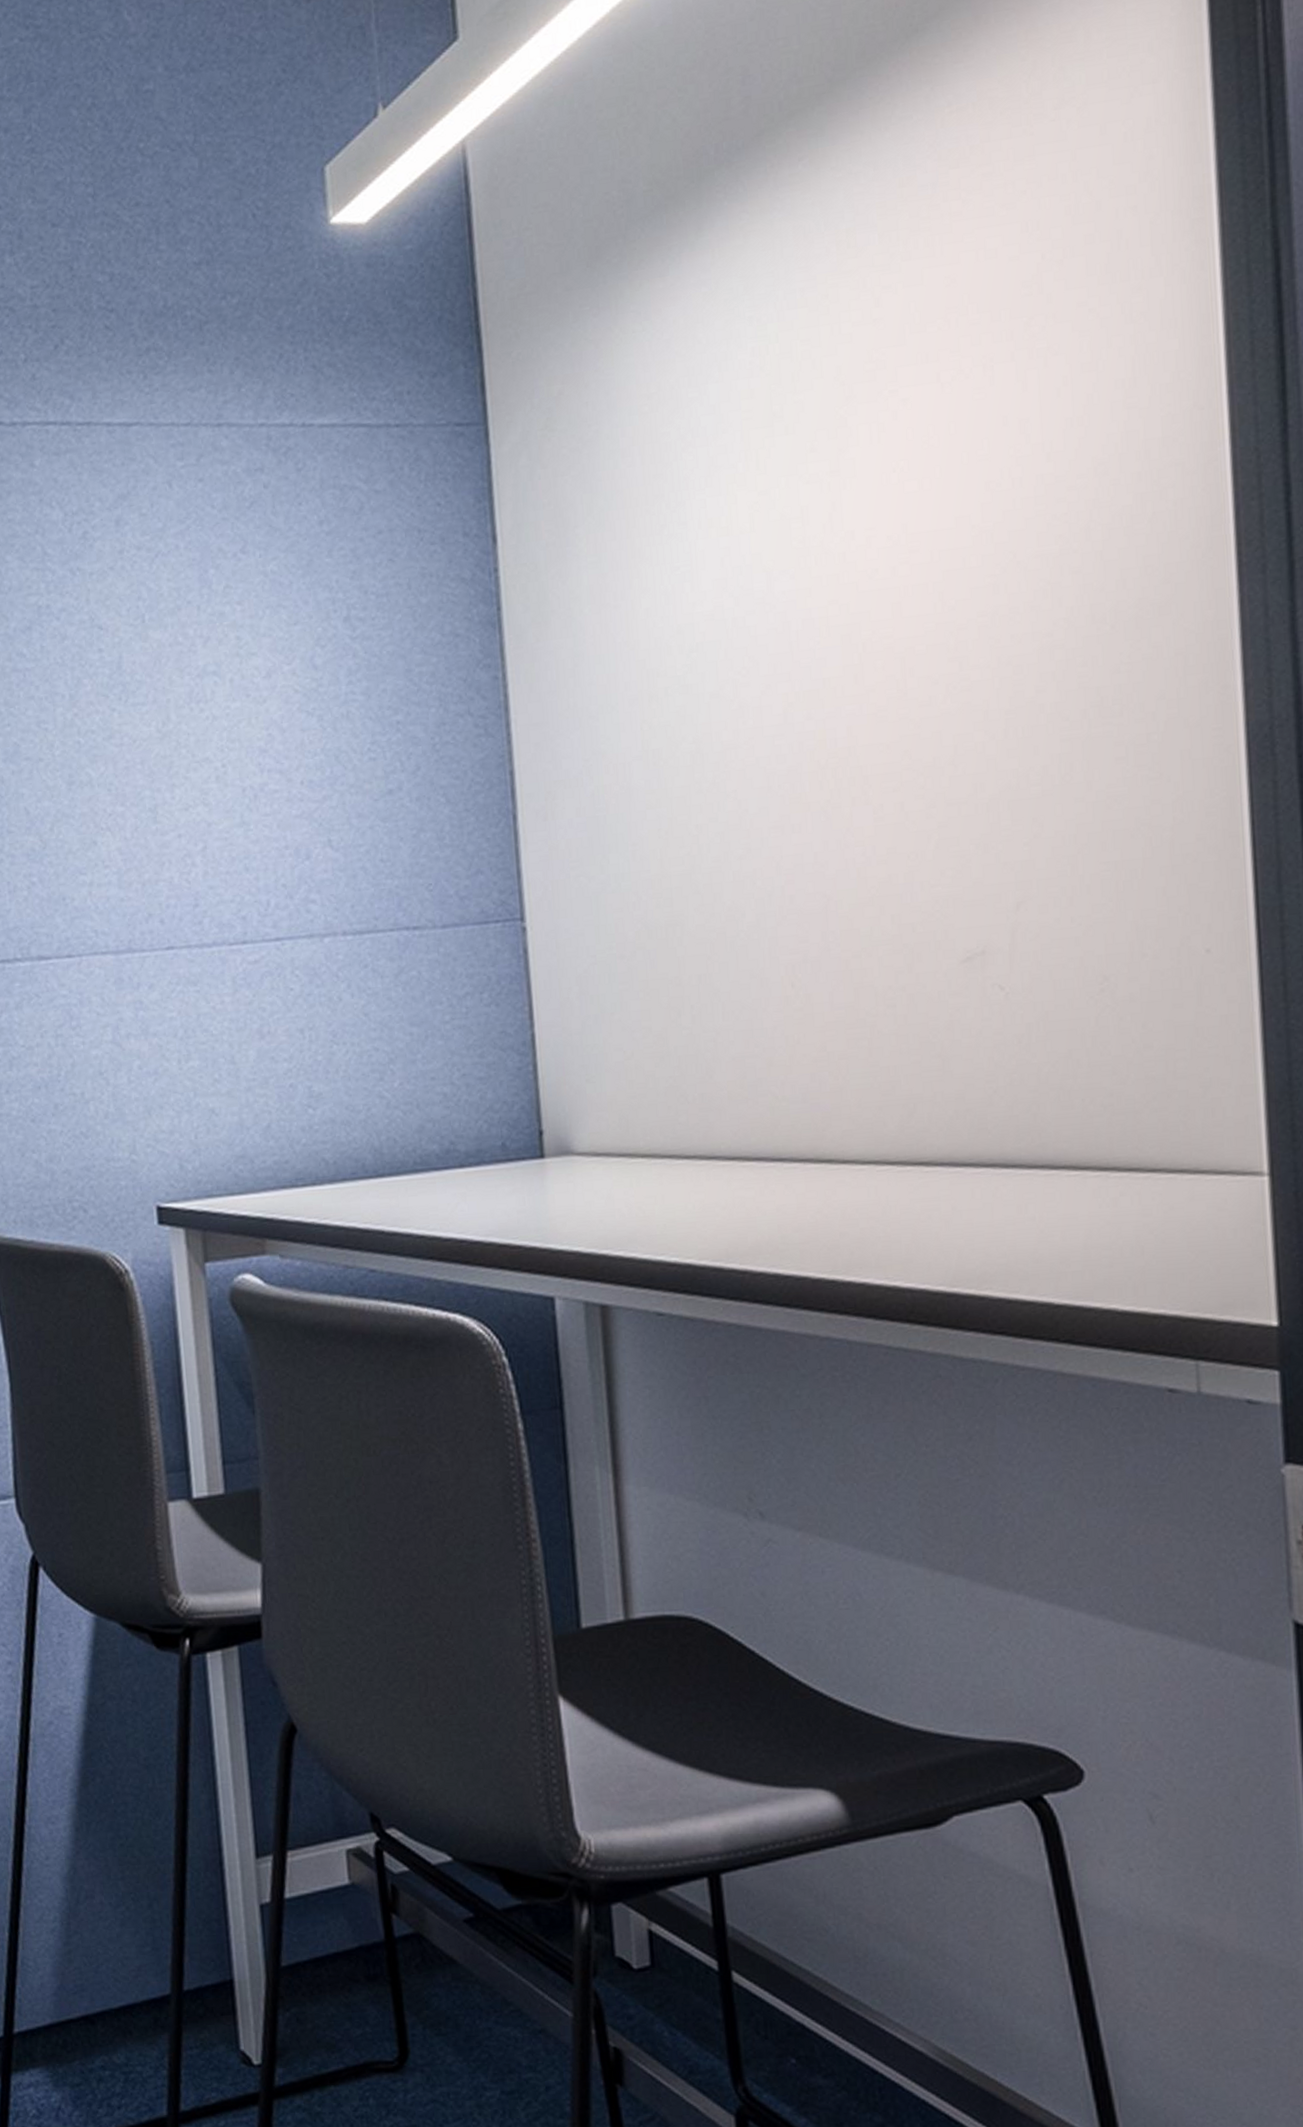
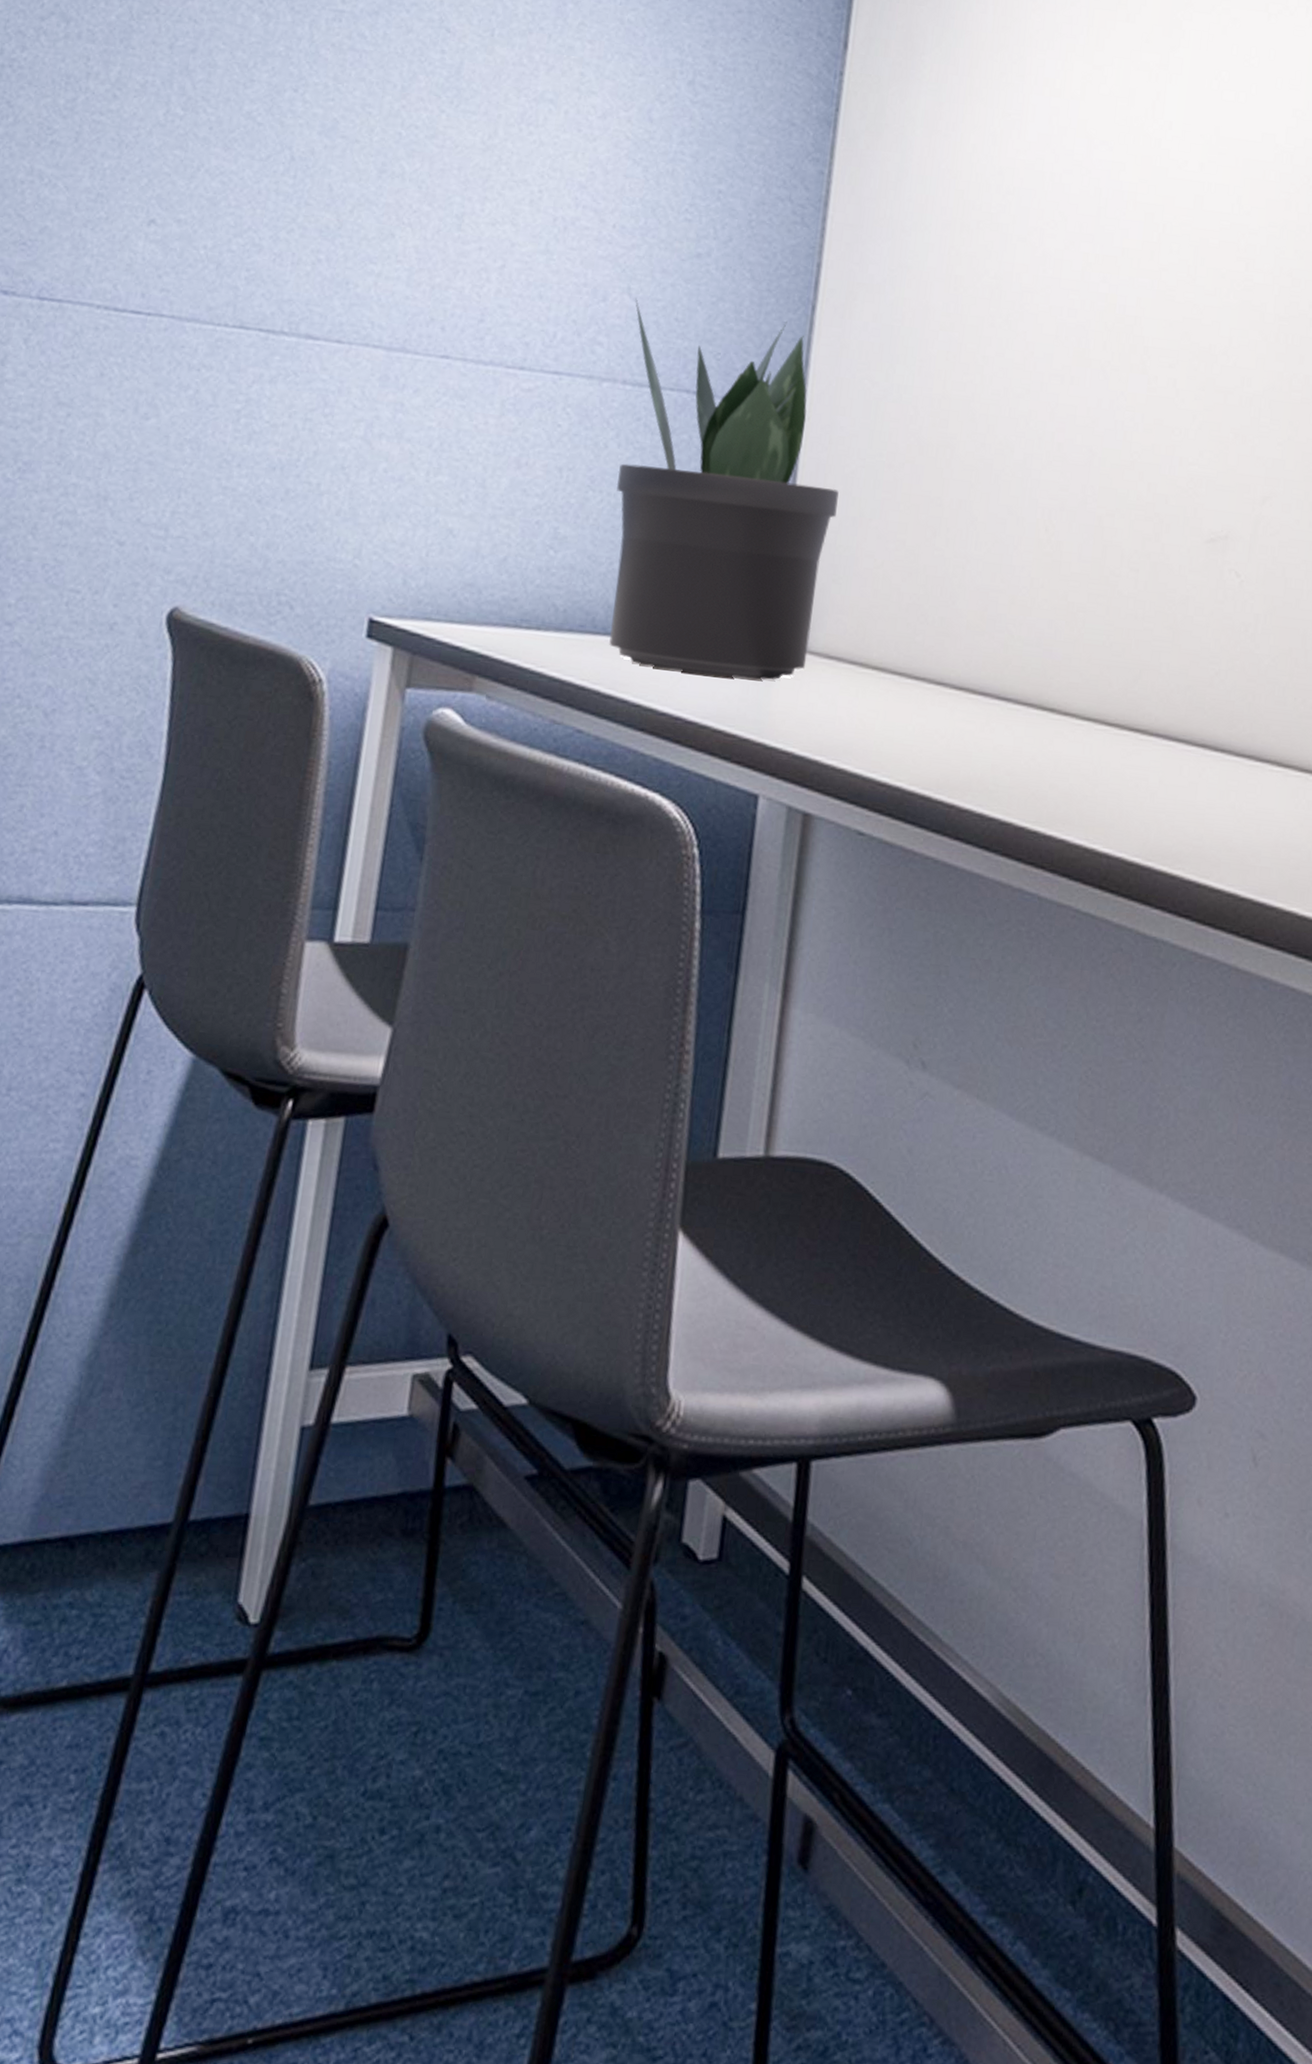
planter: none [338,836,577,1198] -> present [609,298,839,680]

